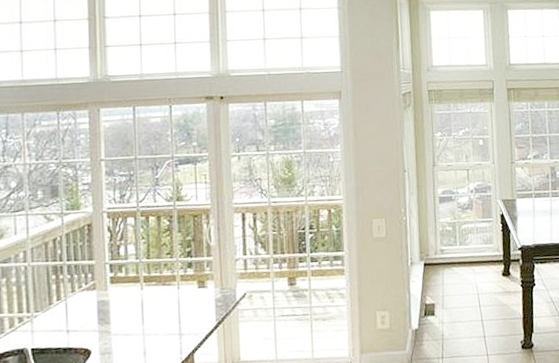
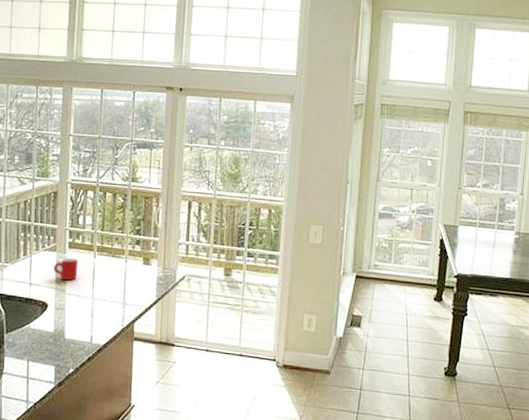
mug: none [93,293,124,320] -> present [53,258,79,281]

